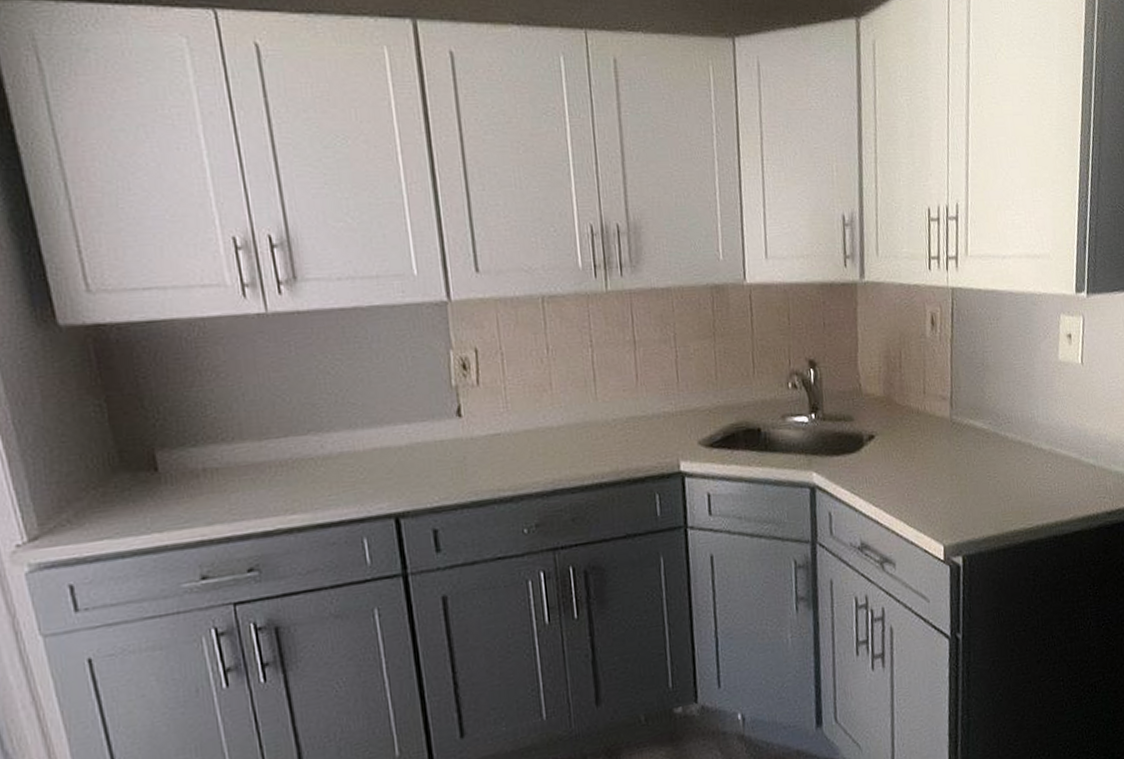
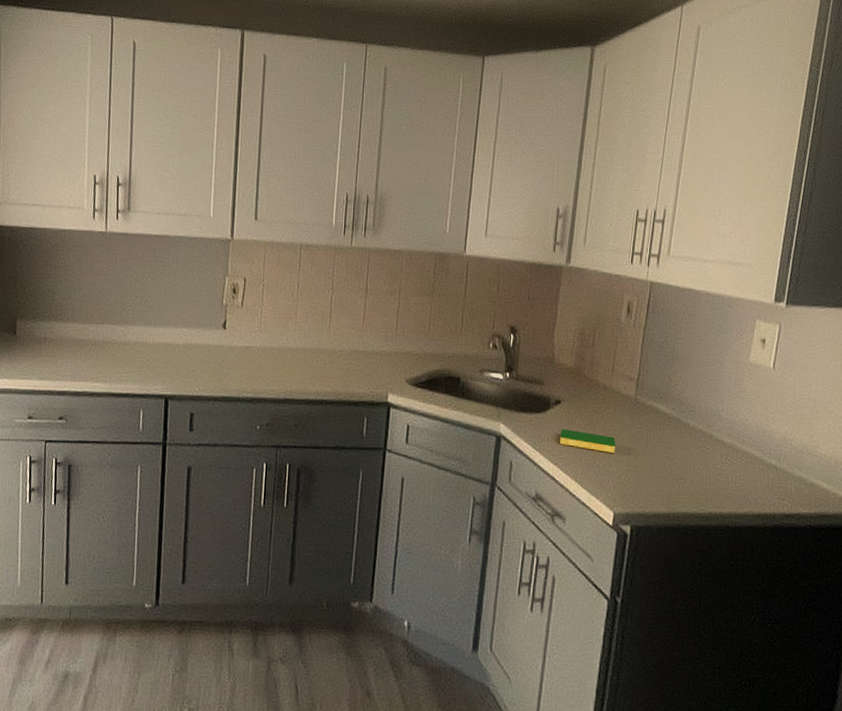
dish sponge: none [878,464,938,484] -> present [560,429,616,453]

